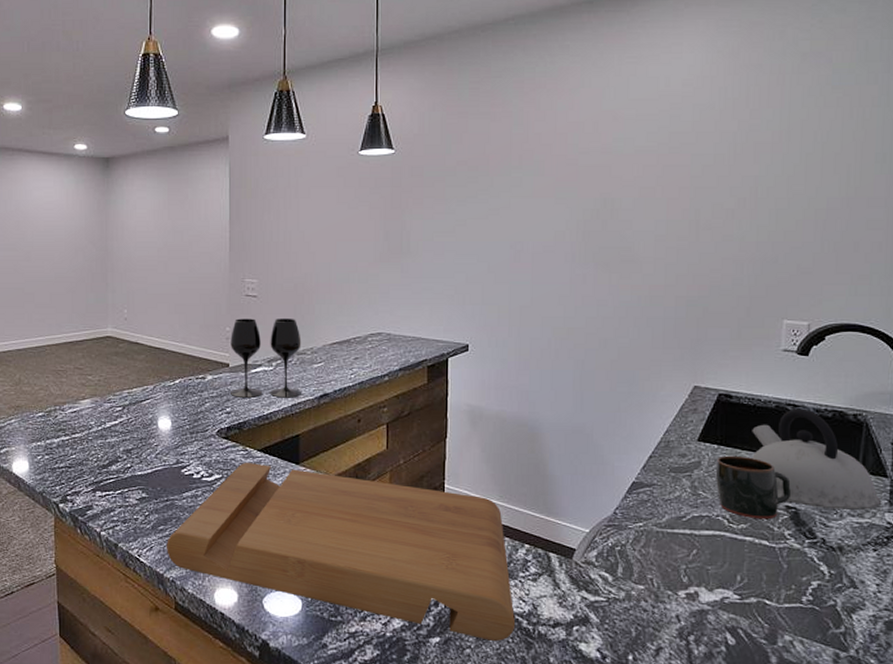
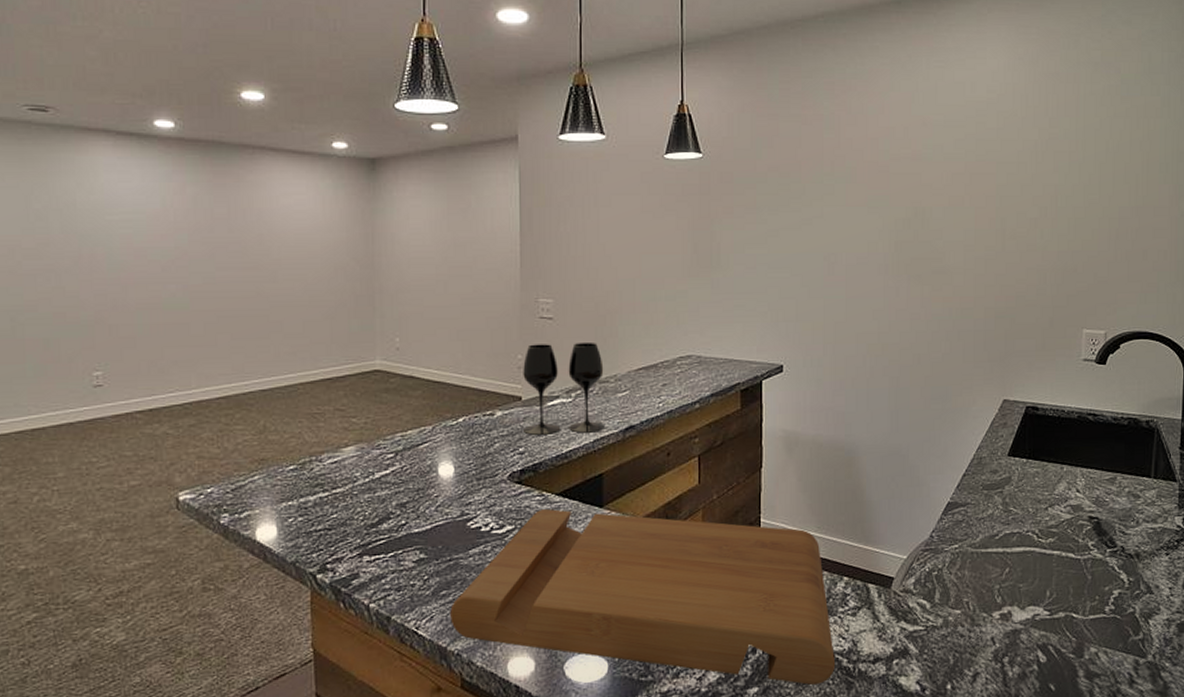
mug: present [715,455,792,520] -> none [1025,468,1094,532]
kettle: present [752,408,882,511] -> none [1057,417,1172,517]

